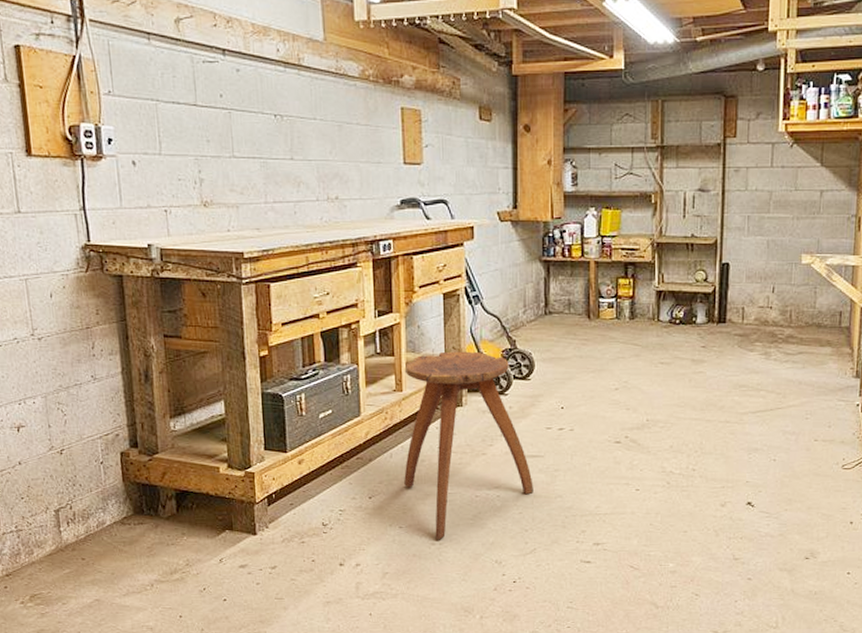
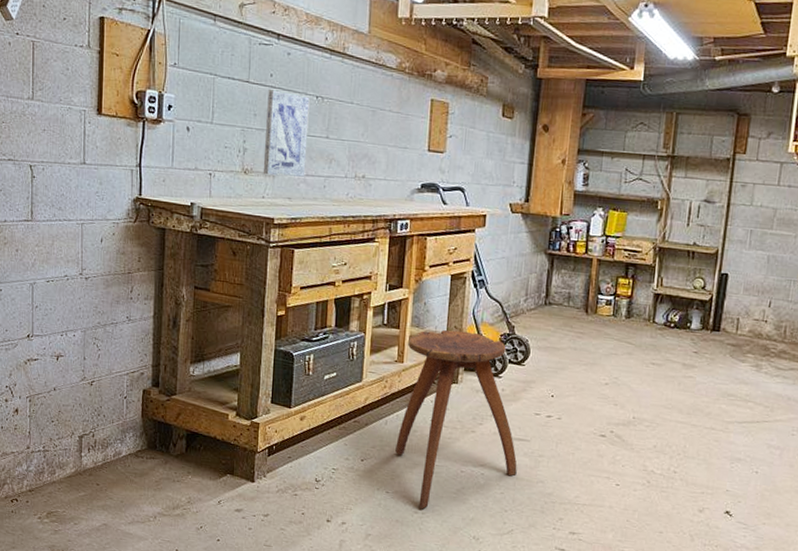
wall art: none [219,112,272,206] -> present [263,89,310,177]

